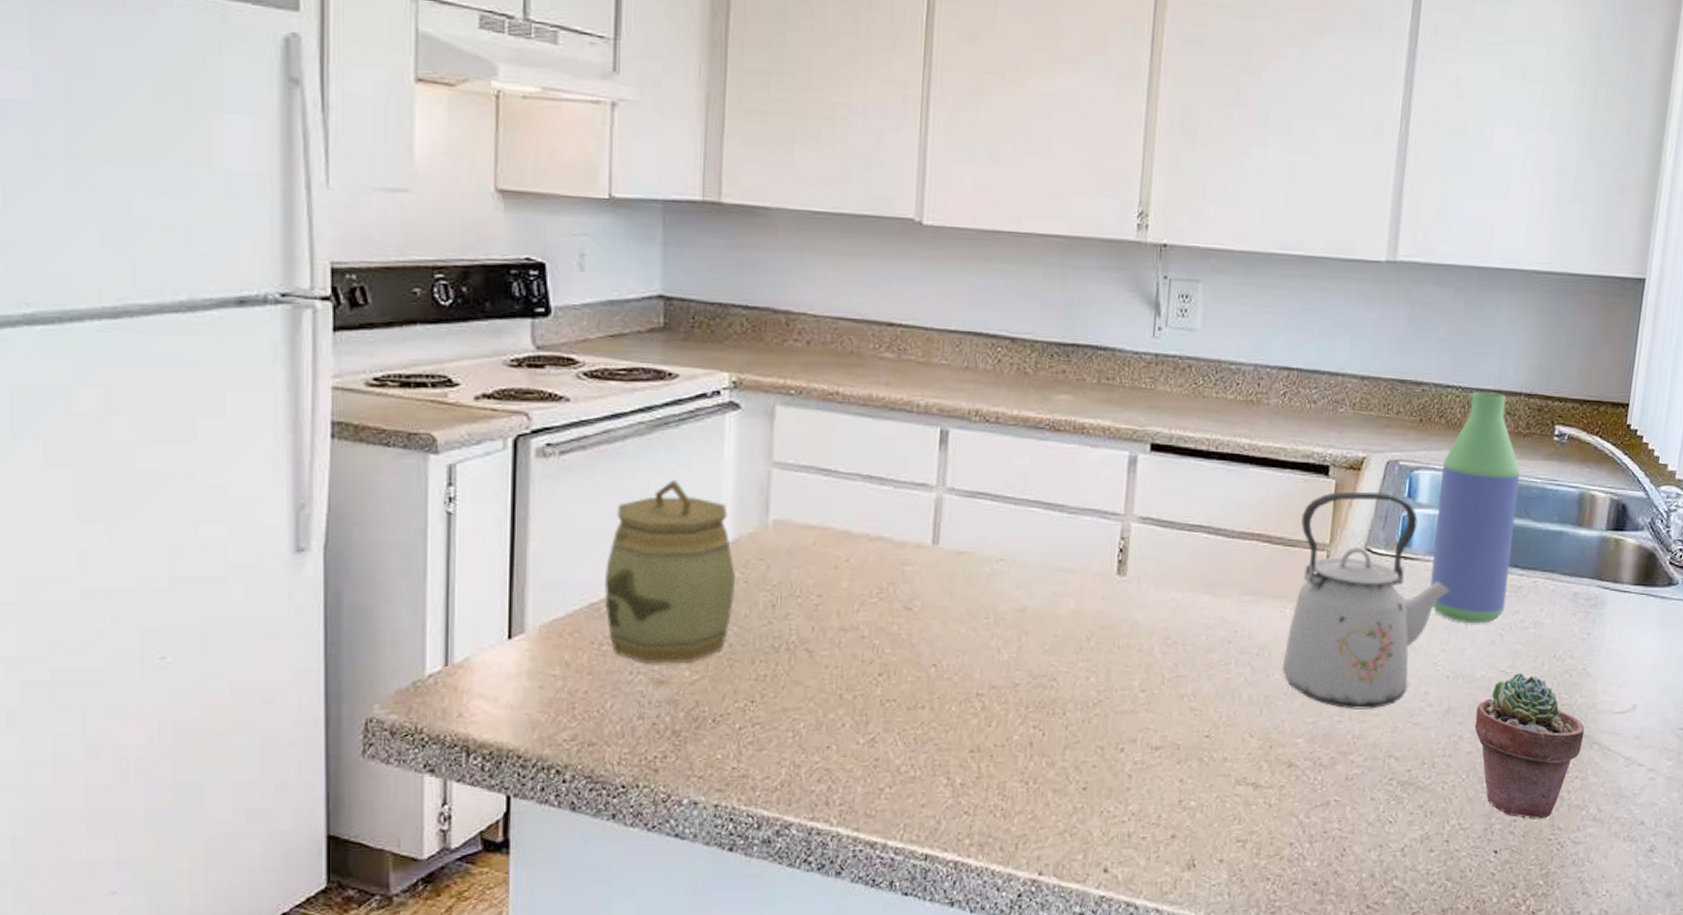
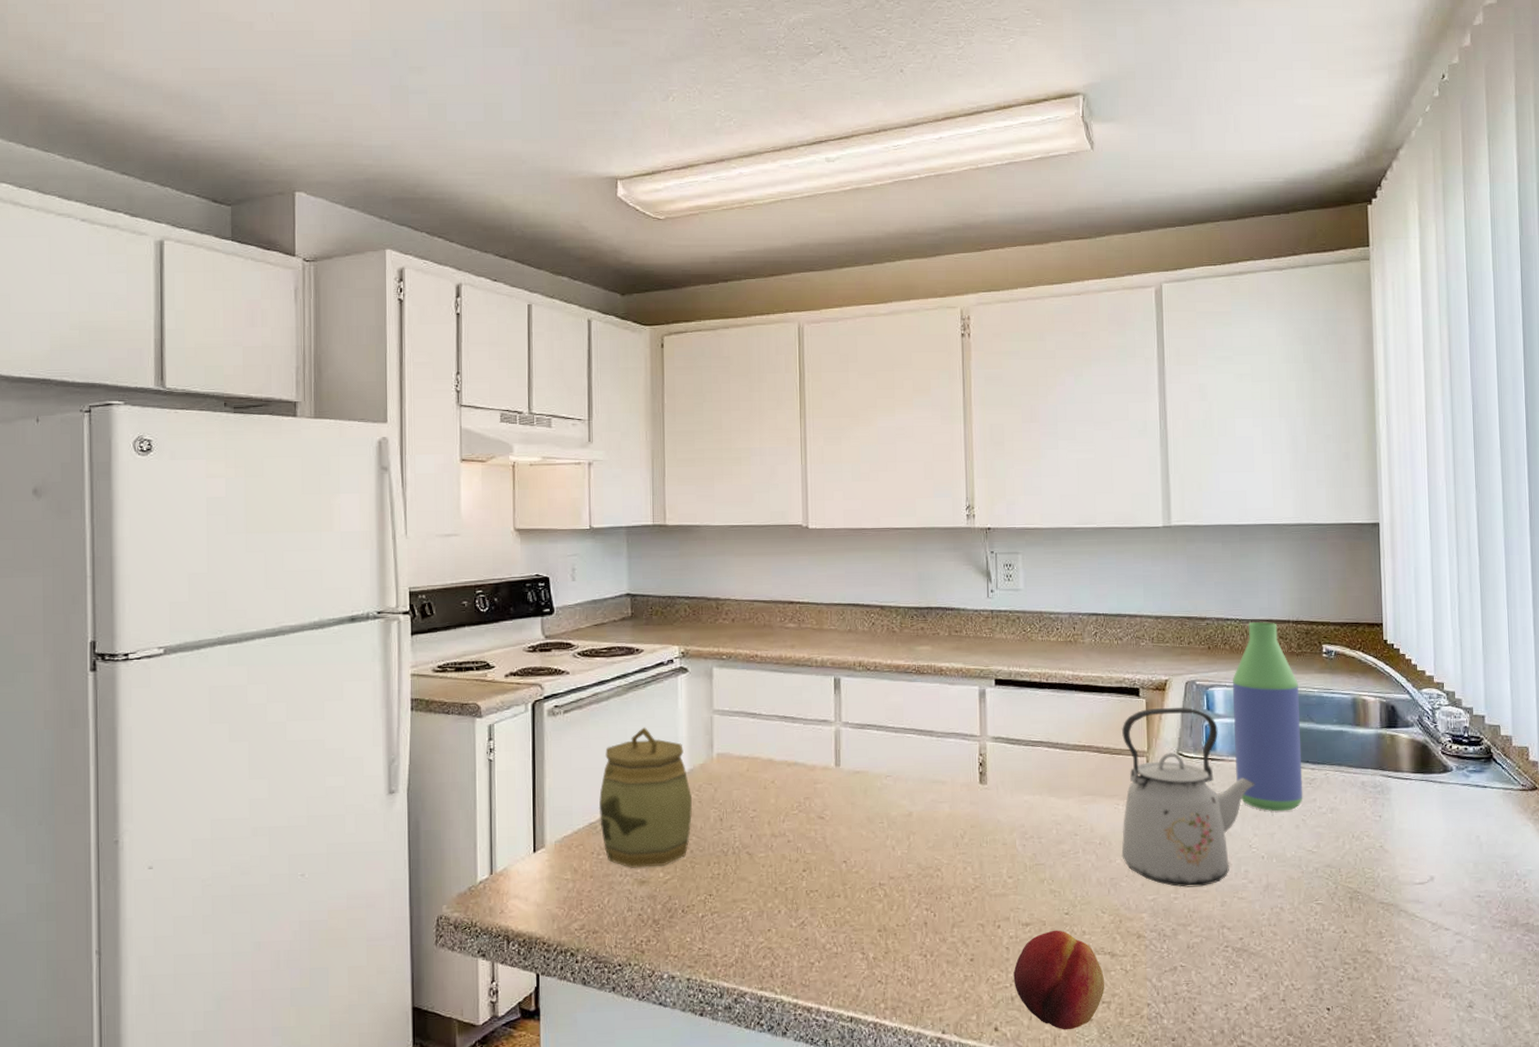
fruit: none [1133,755,1243,873] -> present [1013,930,1104,1030]
potted succulent: present [1474,673,1585,820] -> none [1292,852,1391,980]

